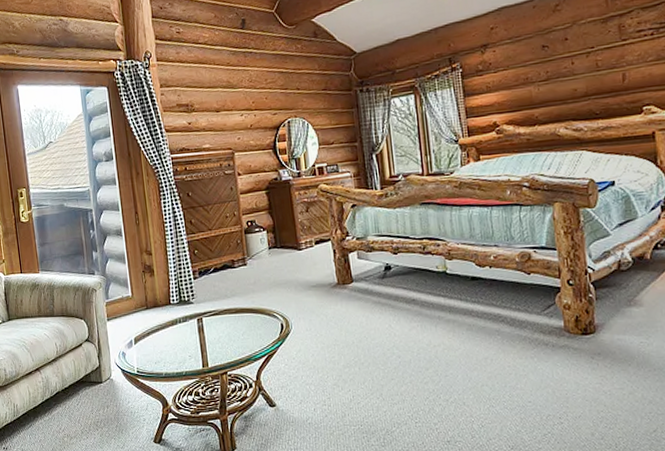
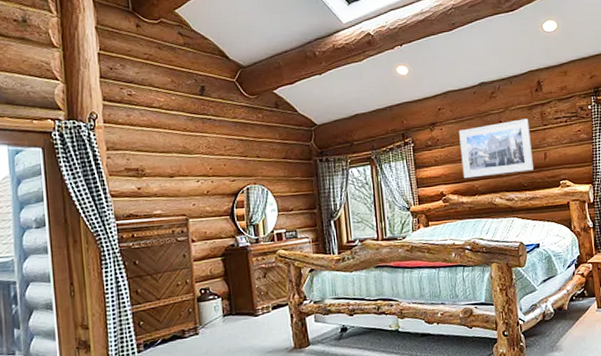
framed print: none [515,33,608,107] -> present [459,118,534,179]

